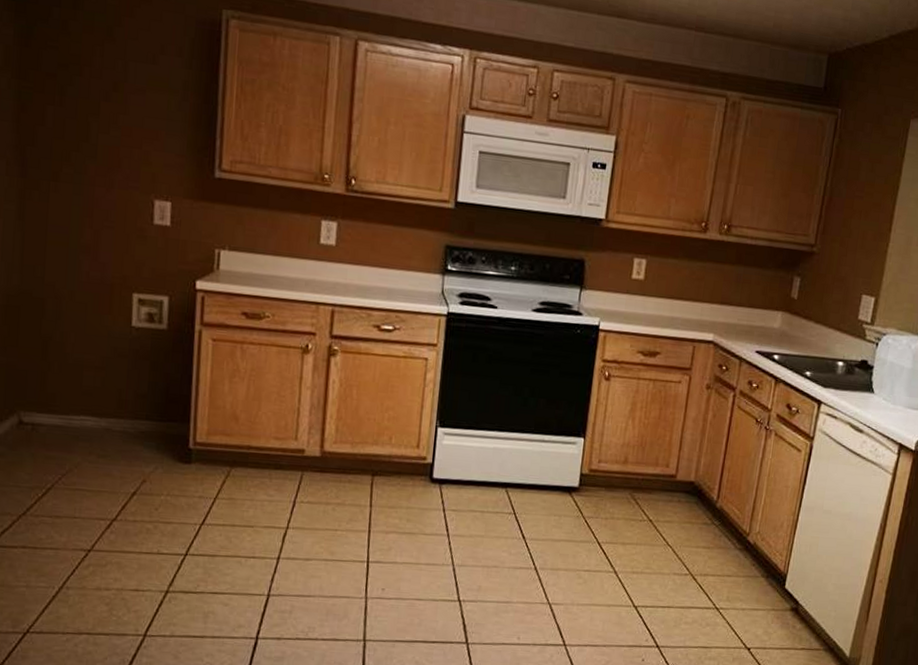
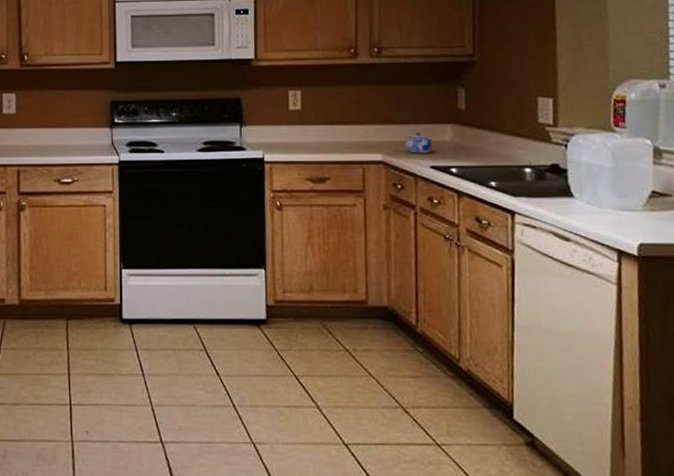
teapot: none [736,316,763,338] -> present [405,132,433,154]

